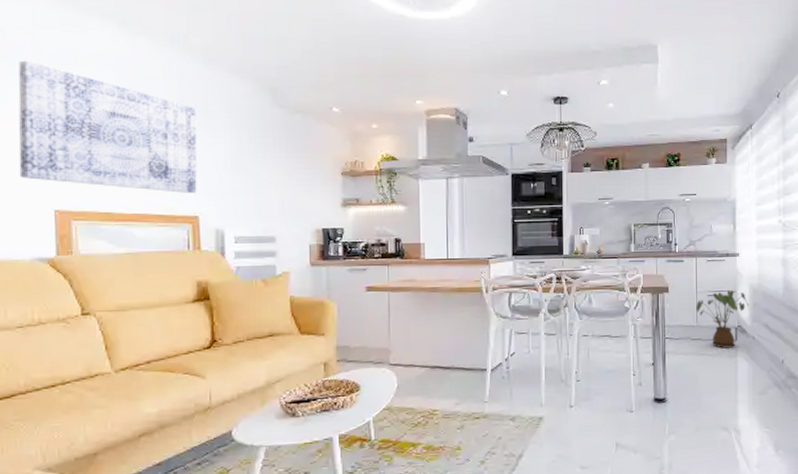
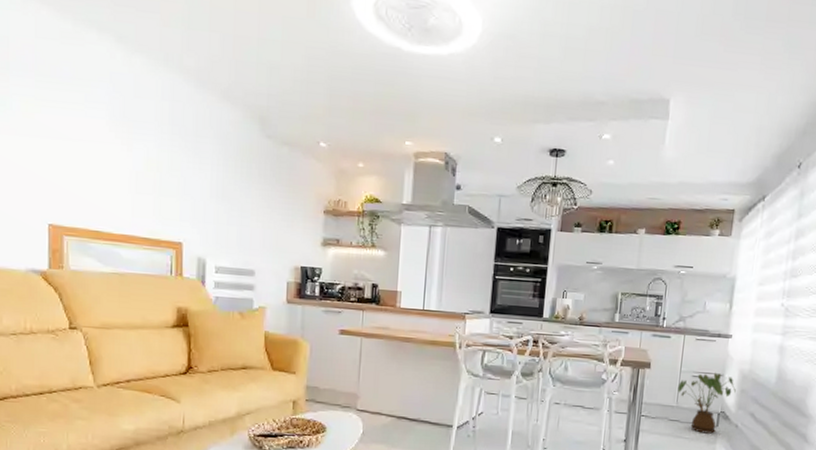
wall art: present [18,60,197,193] -> none [17,70,186,219]

